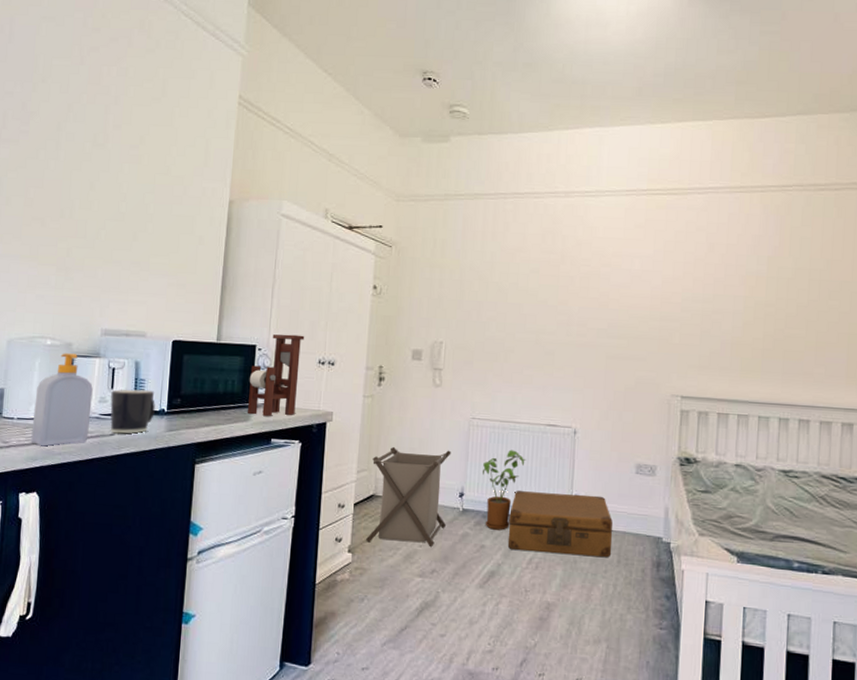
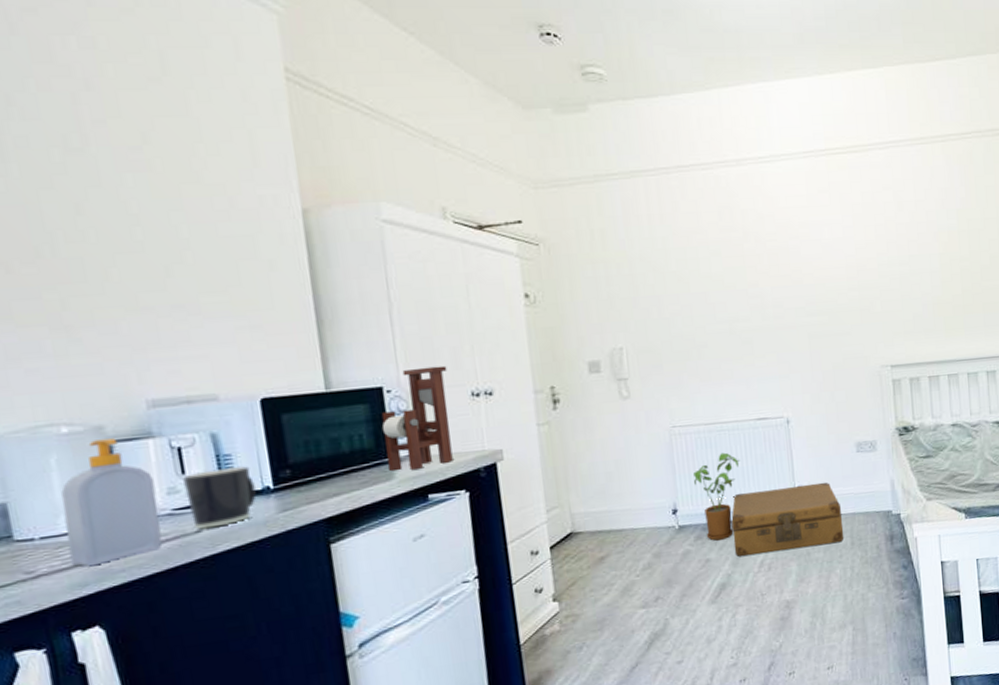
laundry basket: present [366,446,451,546] -> none [563,466,663,586]

